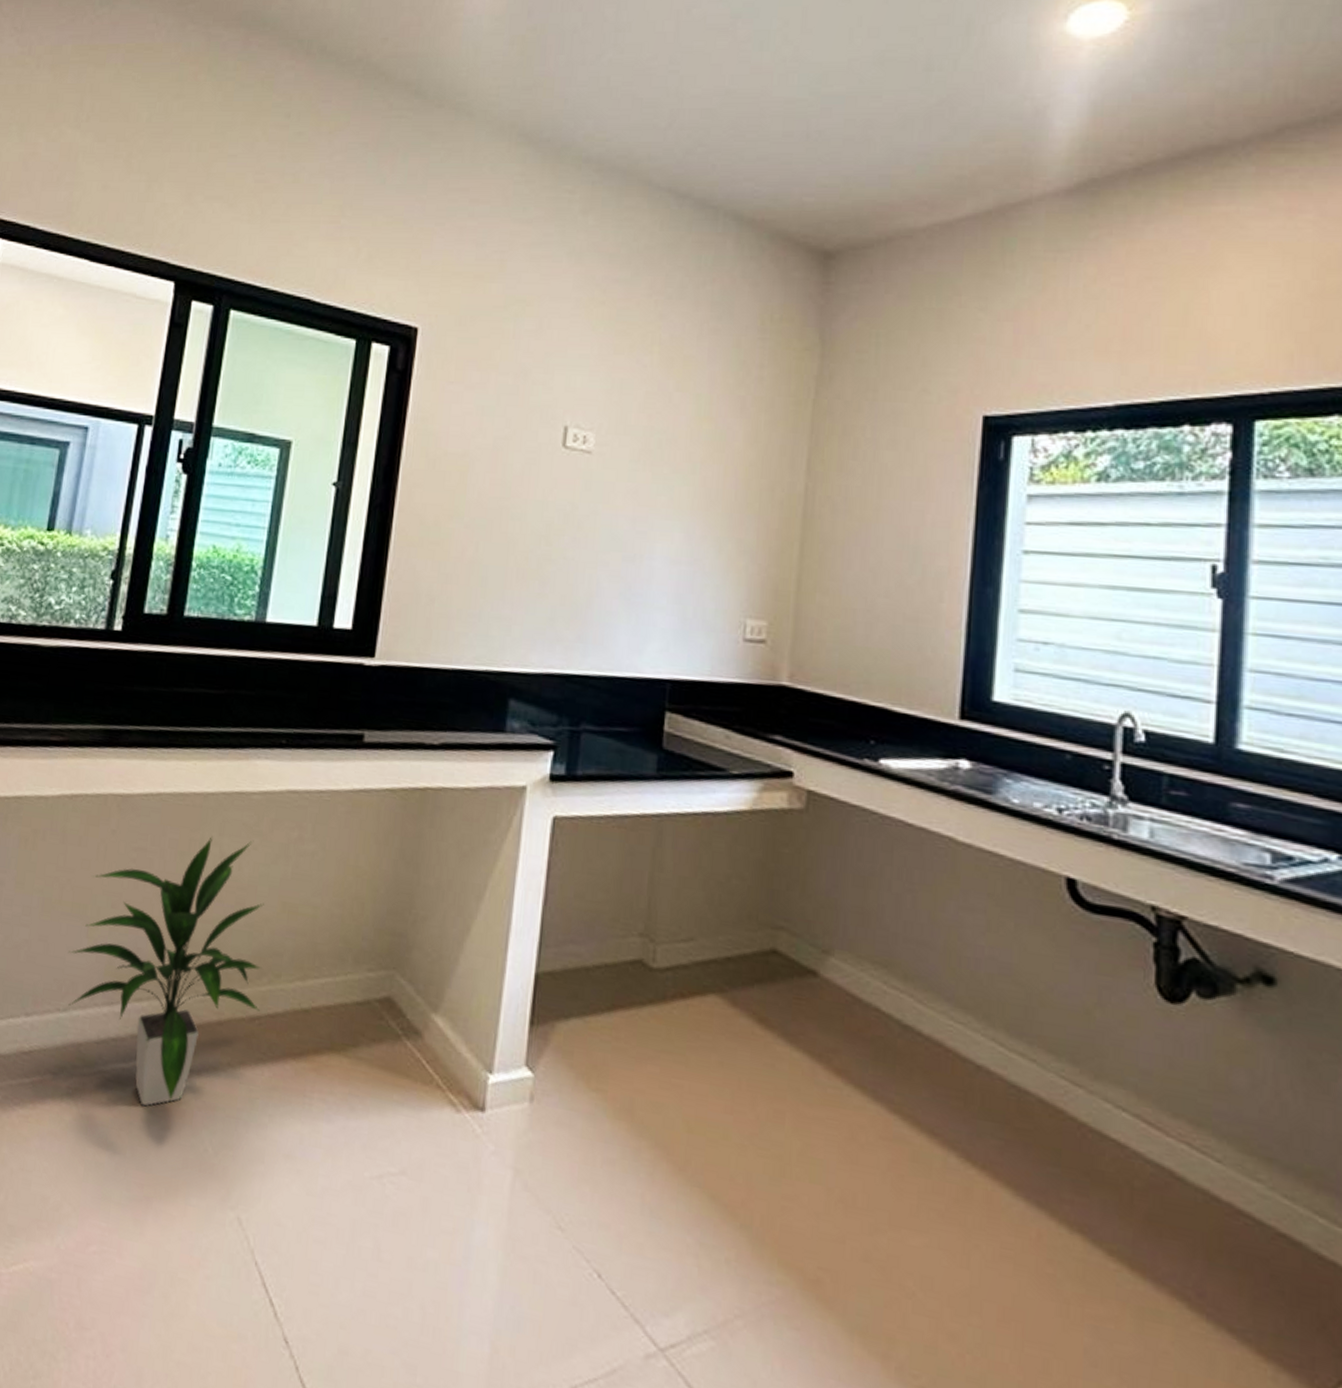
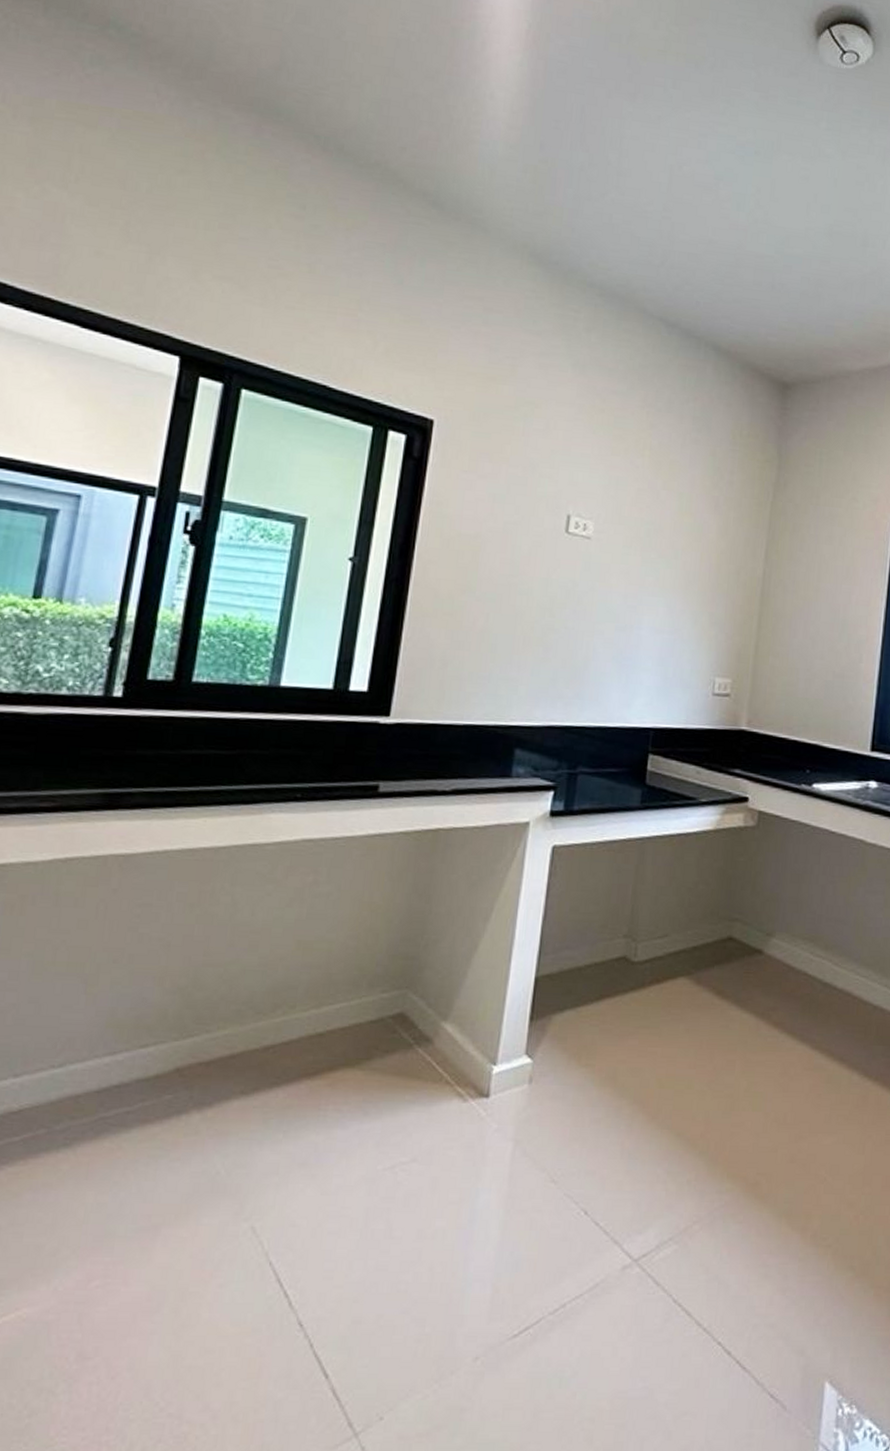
indoor plant: present [68,837,264,1107] -> none [64,887,278,1143]

